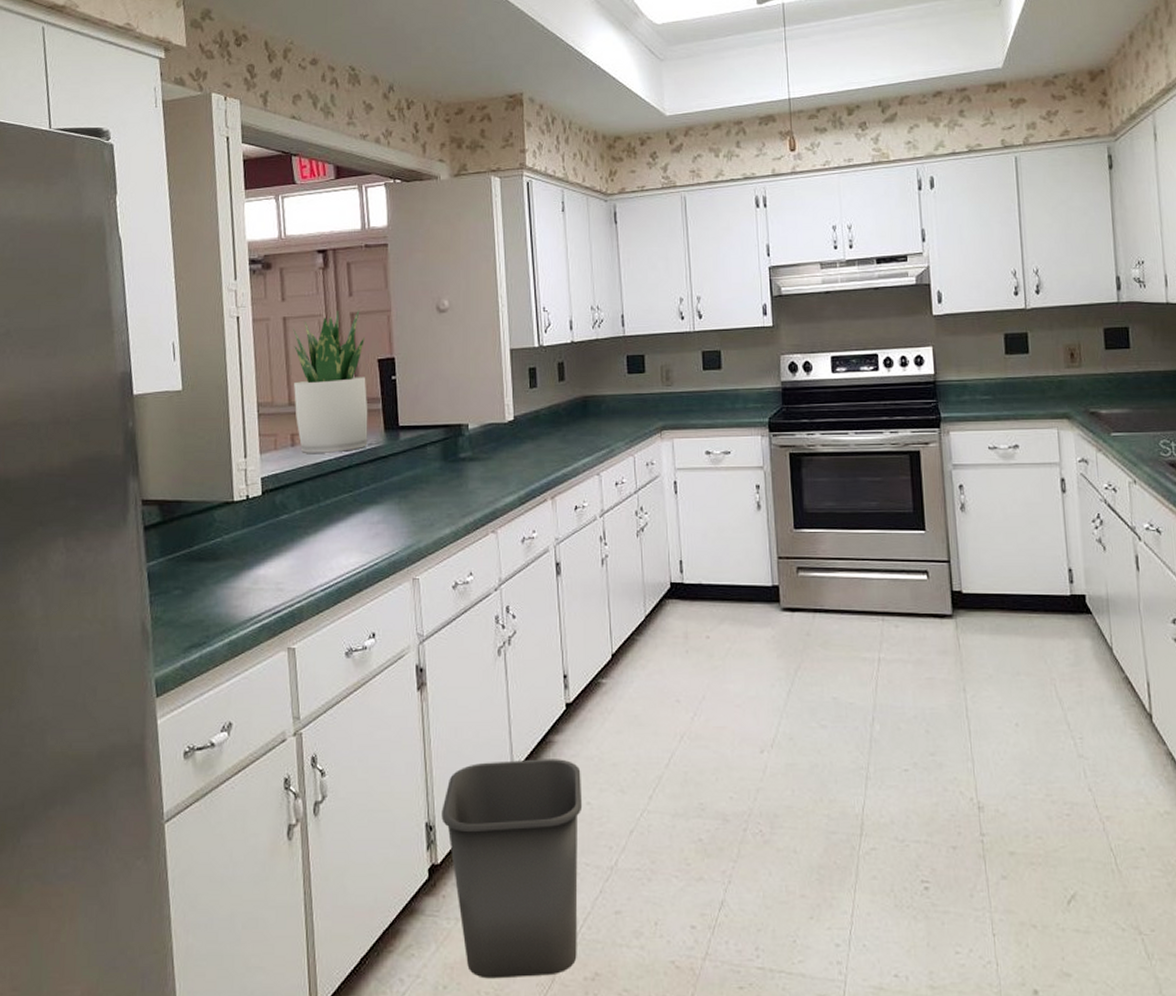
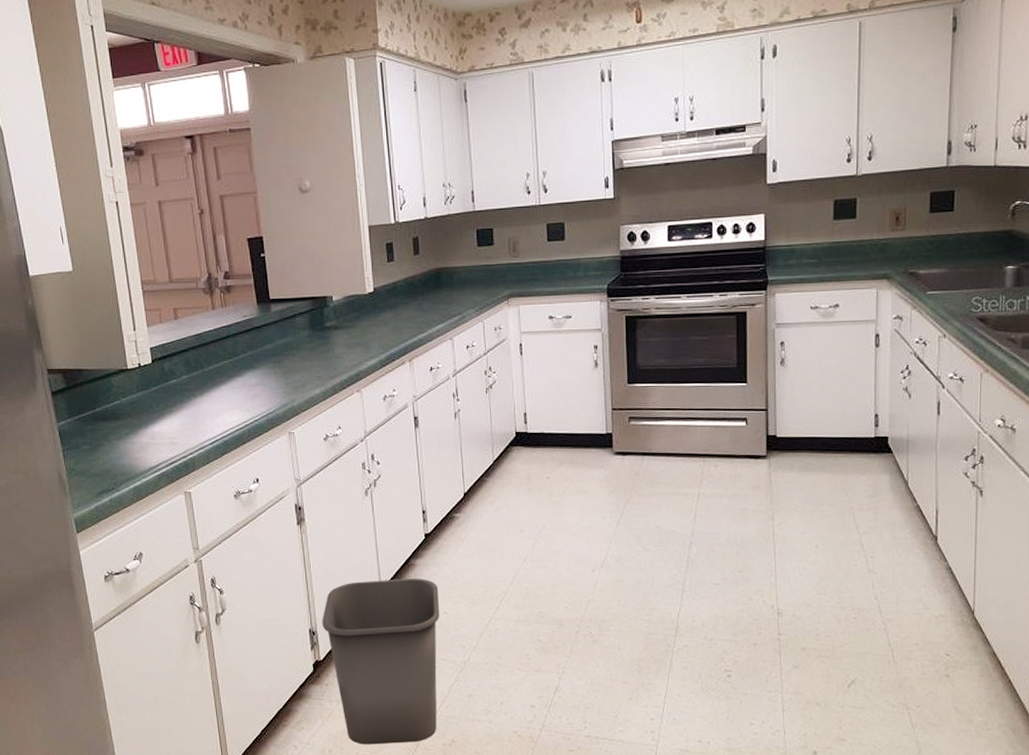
planter: present [293,309,368,453] -> none [168,192,243,325]

